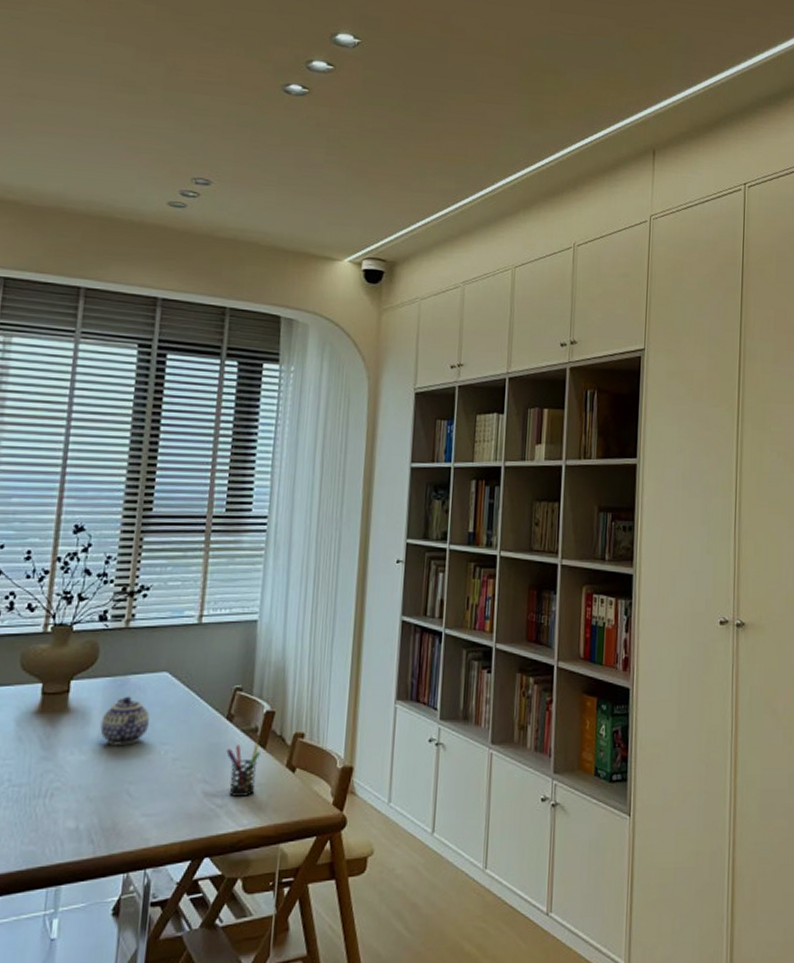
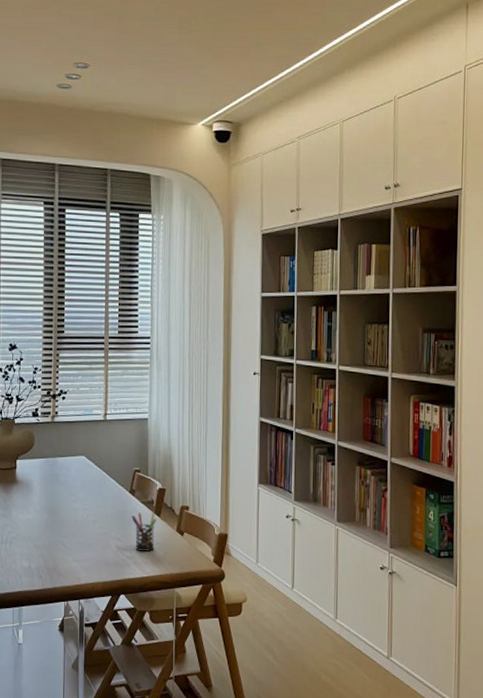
teapot: present [100,696,150,745] -> none [40,473,74,509]

